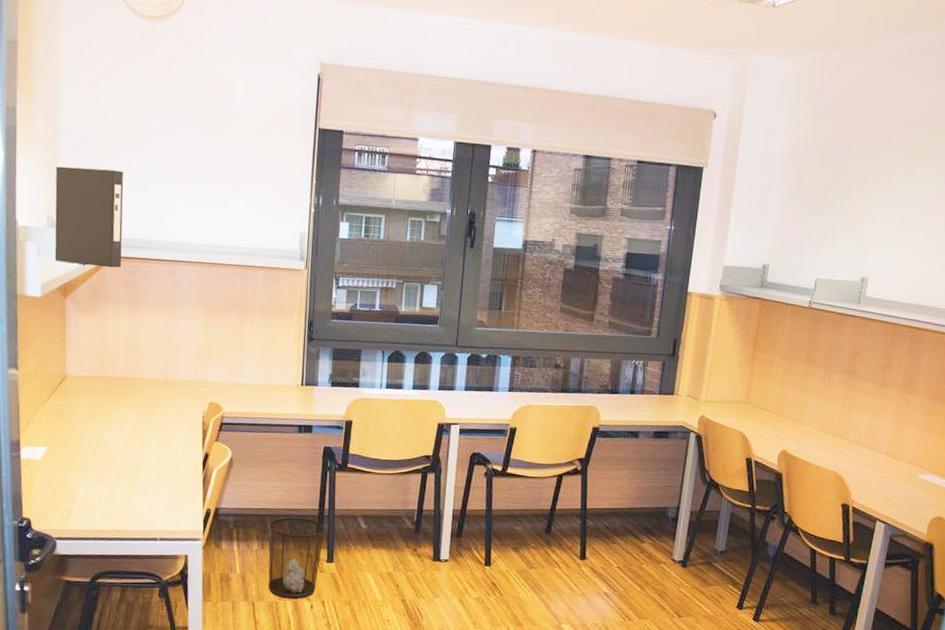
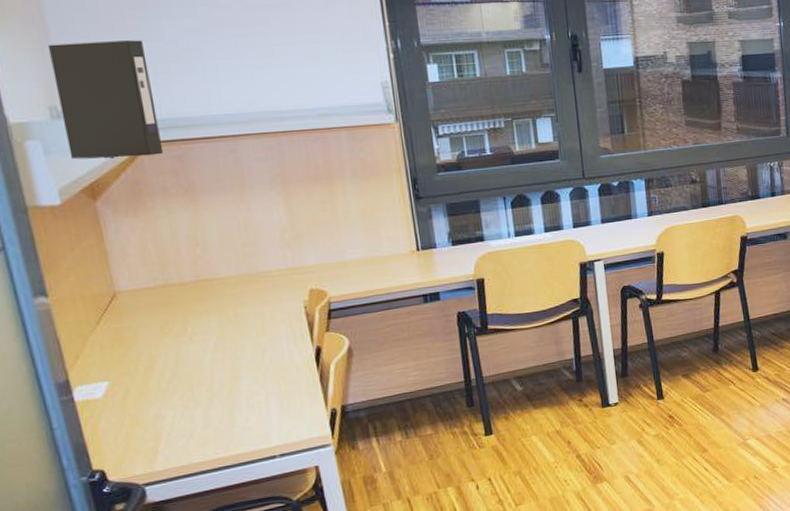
waste bin: present [268,517,326,599] -> none [409,394,479,486]

